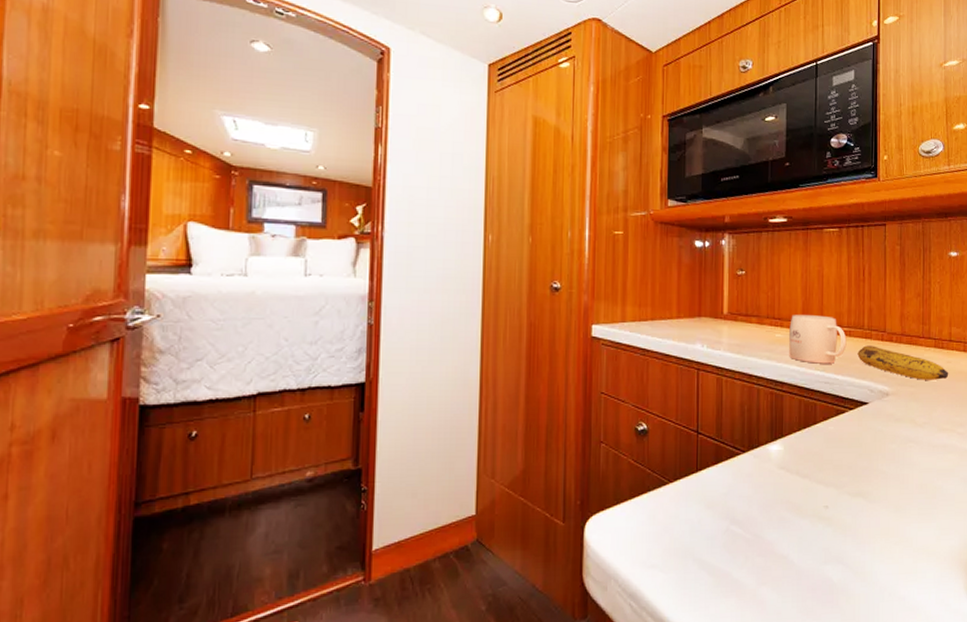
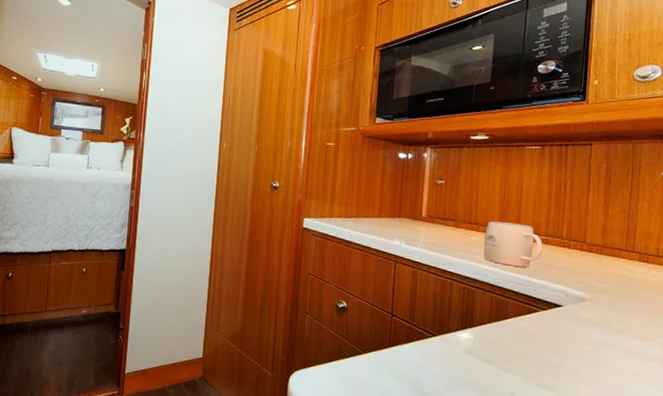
fruit: present [857,345,949,380] -> none [553,253,654,292]

